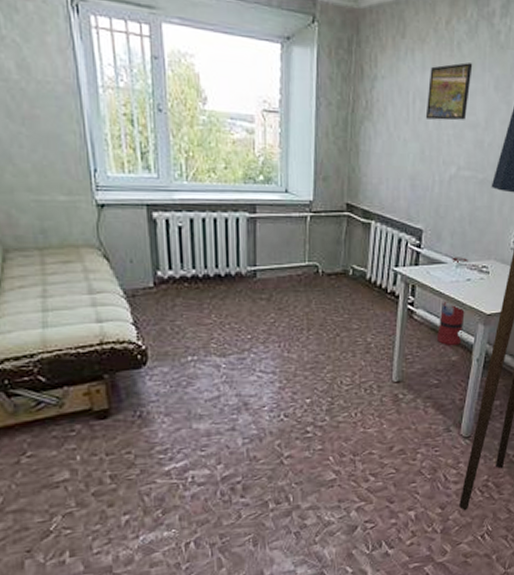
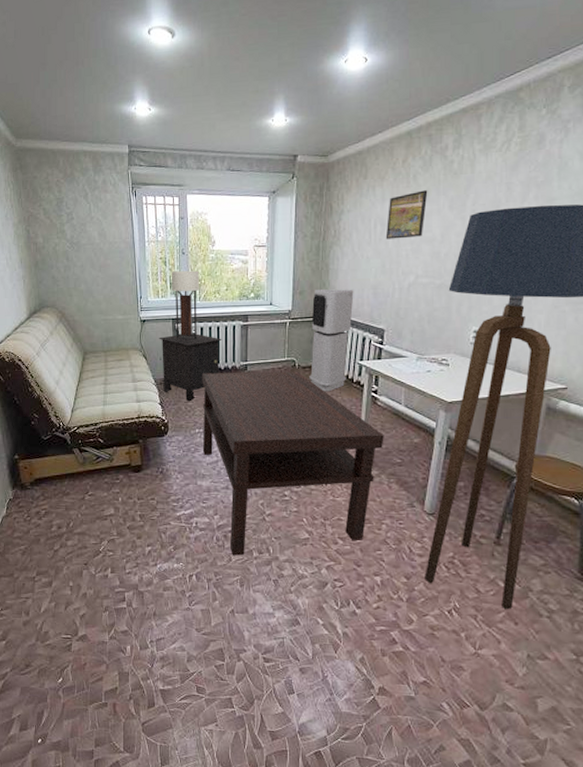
nightstand: none [126,227,221,320] -> present [158,334,222,402]
table lamp: none [141,135,186,235] -> present [171,270,199,340]
coffee table: none [194,281,421,511] -> present [202,372,384,556]
air purifier: none [336,176,389,305] -> present [309,289,354,392]
fire extinguisher: present [437,257,468,345] -> none [400,351,428,429]

